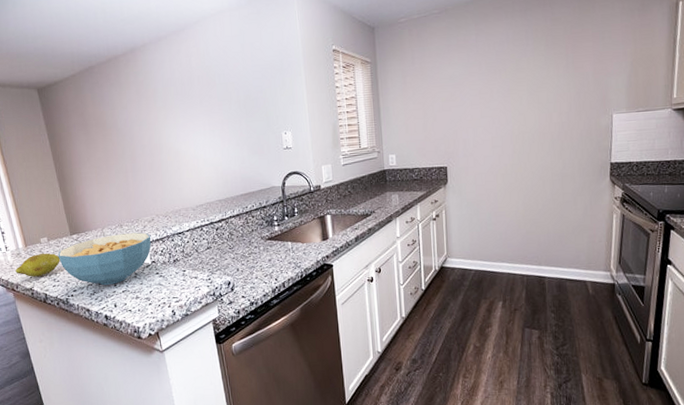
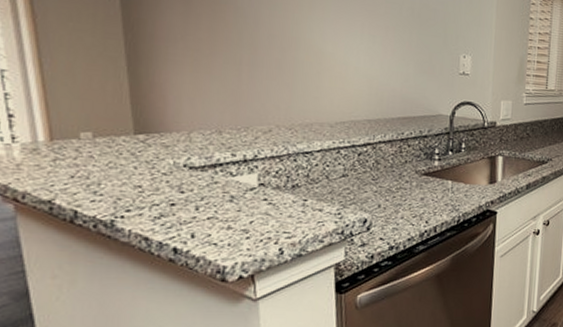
fruit: present [15,253,60,278] -> none [24,152,110,187]
cereal bowl: present [58,232,151,286] -> none [107,142,264,209]

